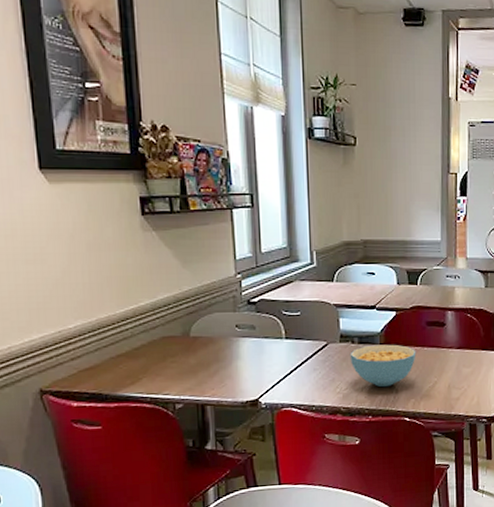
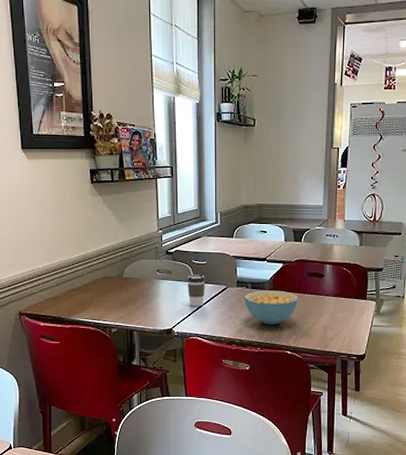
coffee cup: none [276,329,301,370] -> present [187,274,206,306]

